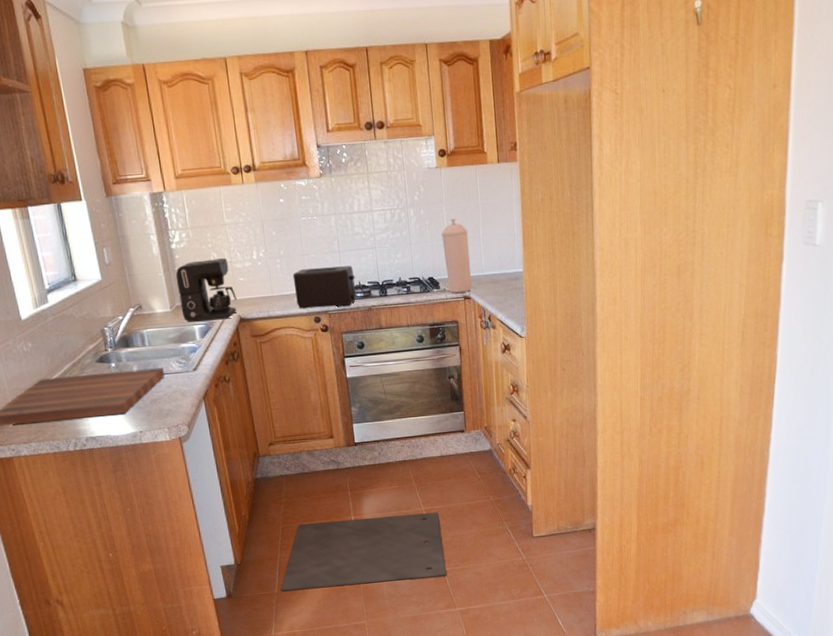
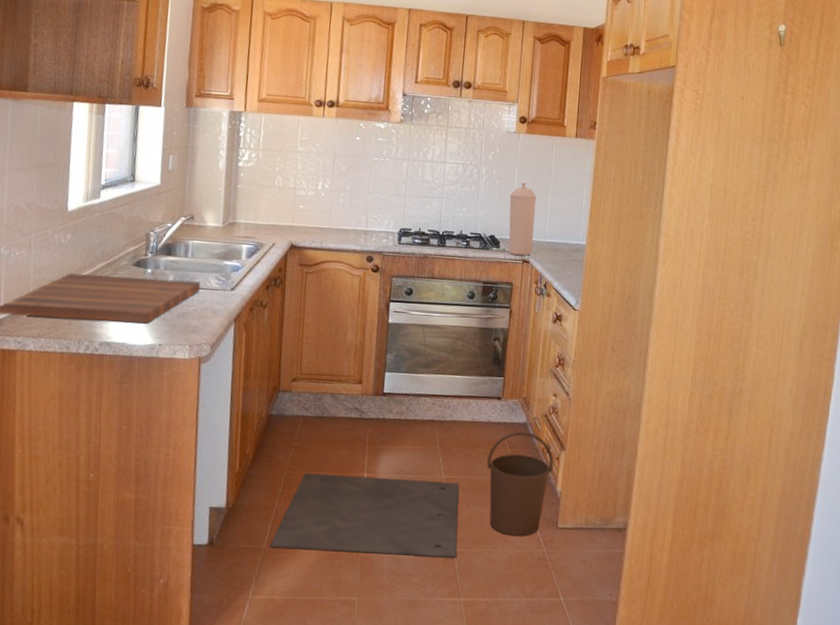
coffee maker: present [175,258,237,322] -> none [233,182,292,244]
toaster: present [292,266,357,309] -> none [352,207,416,251]
bucket: none [460,457,522,551] -> present [487,431,554,537]

